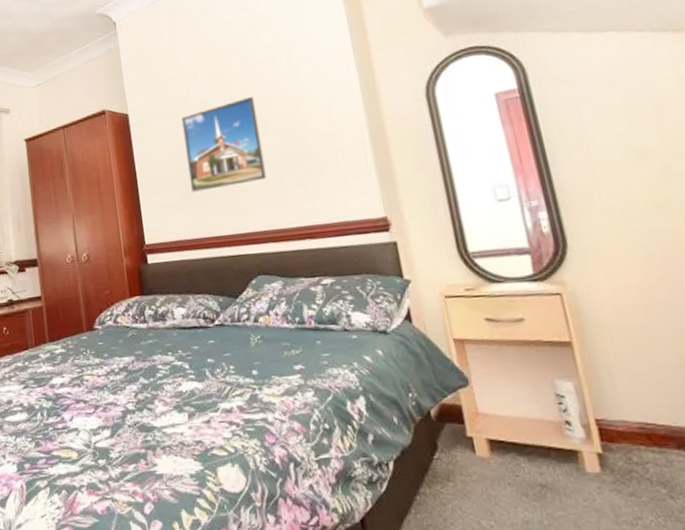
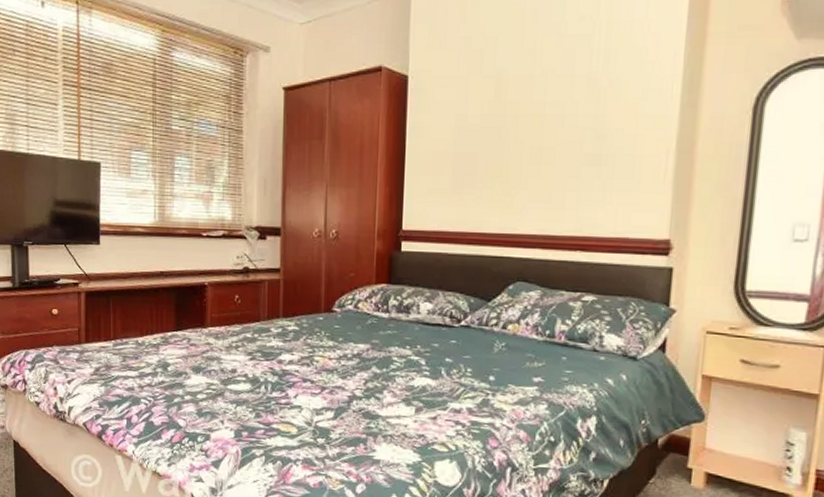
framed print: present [181,96,267,192] -> none [464,76,558,180]

